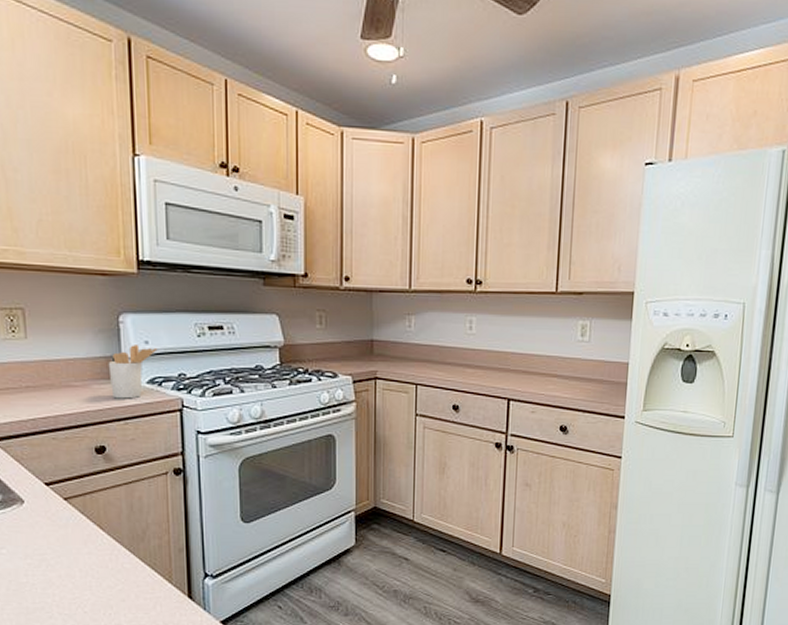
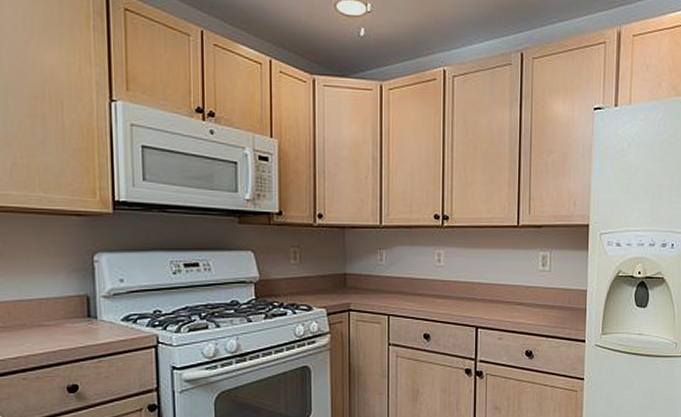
utensil holder: present [108,345,158,399] -> none [82,283,133,337]

